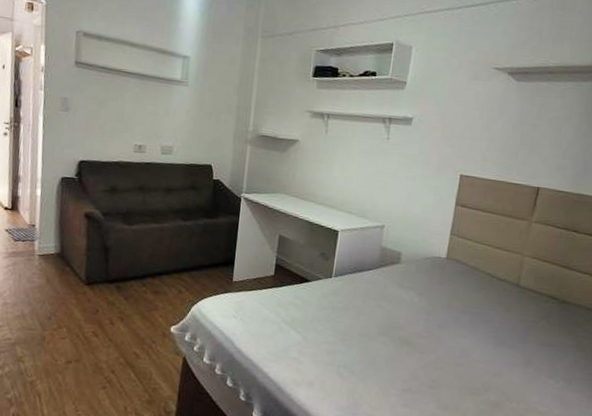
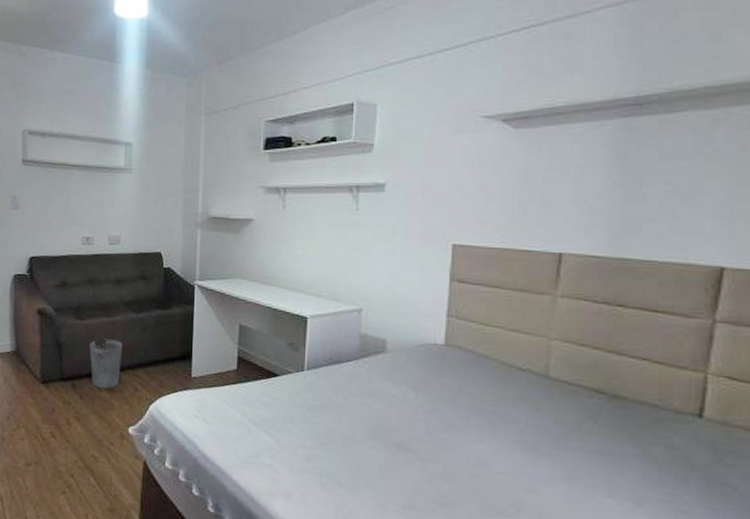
wastebasket: none [136,244,170,291] -> present [89,339,123,389]

